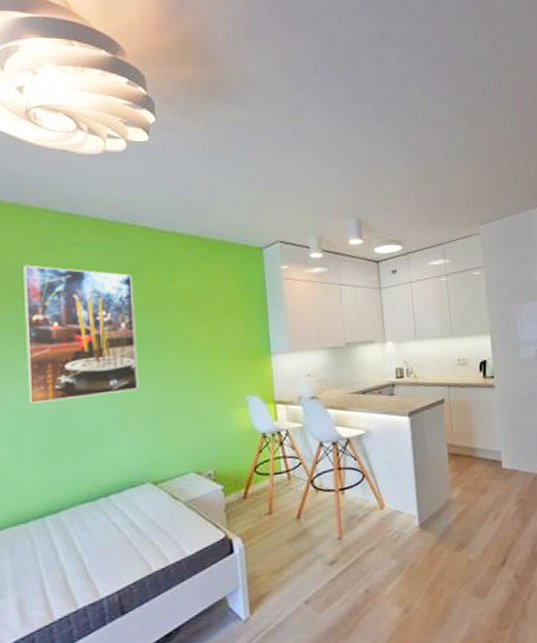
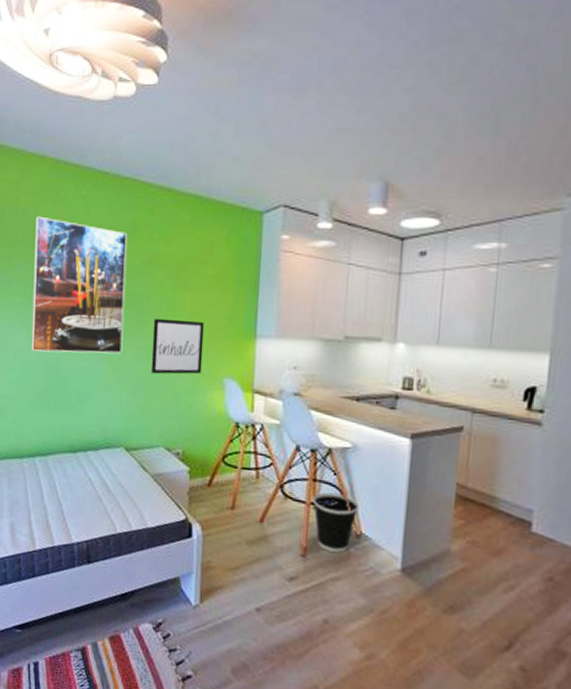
wall art: none [169,347,224,404] -> present [150,318,205,375]
wastebasket: none [341,475,379,528] -> present [313,492,359,553]

